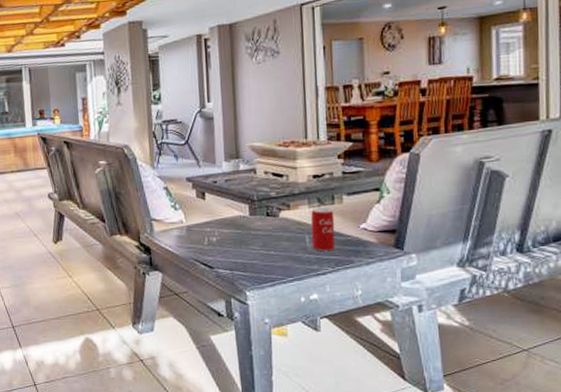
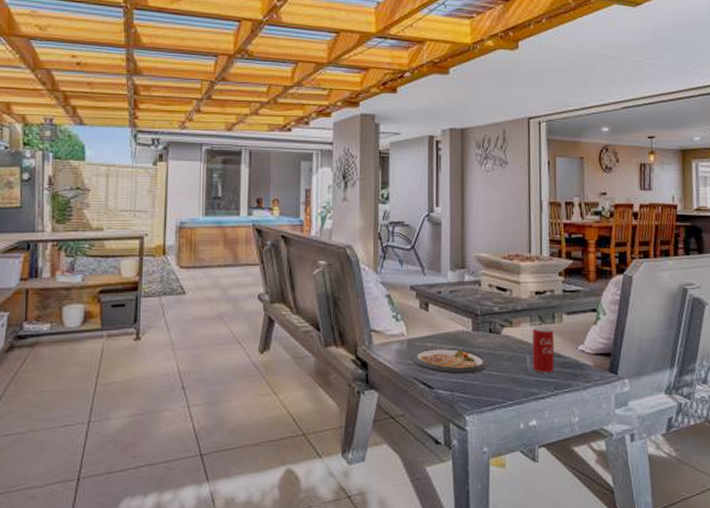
dish: none [192,232,267,255] -> present [412,348,488,375]

